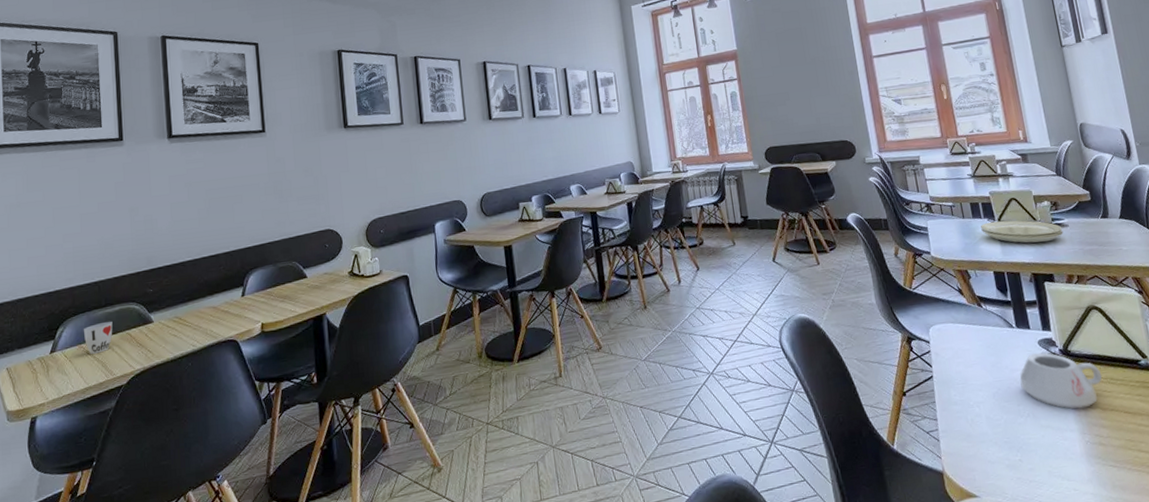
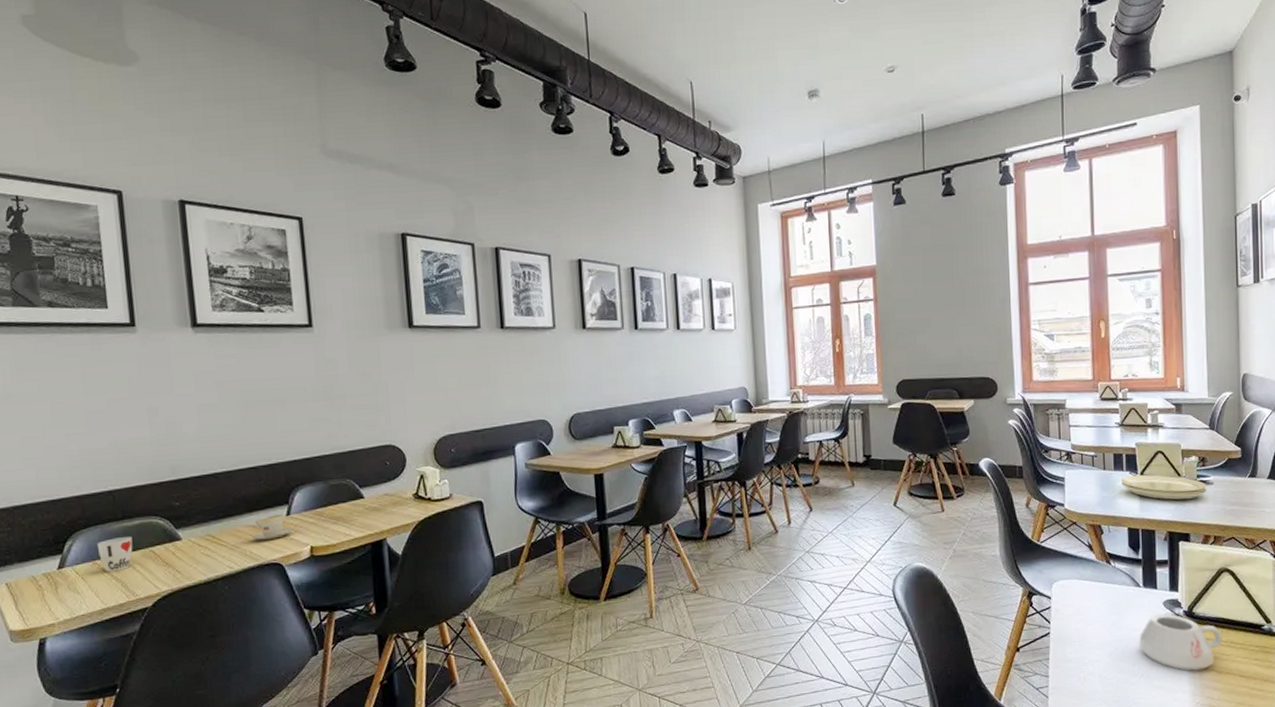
teacup: none [212,295,247,320] -> present [252,513,293,541]

